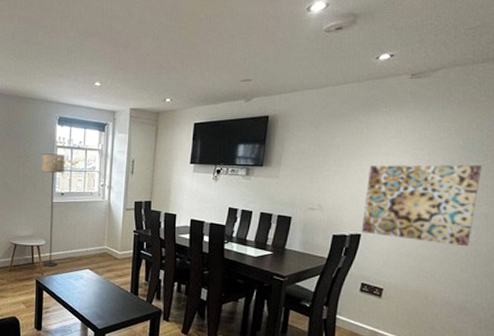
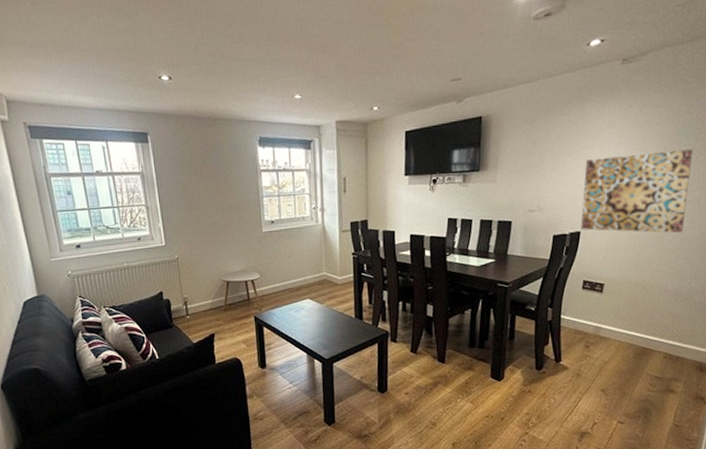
floor lamp: present [42,153,66,267] -> none [246,178,276,301]

